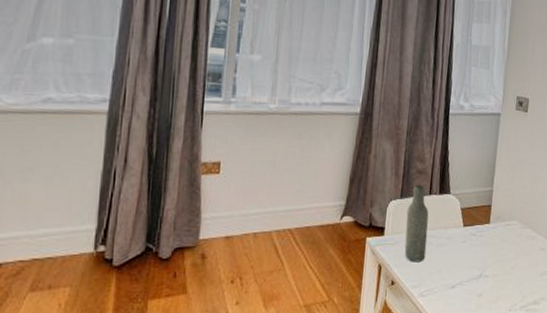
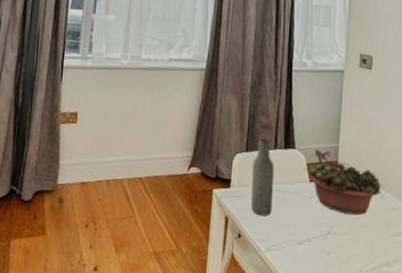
succulent planter: none [457,192,533,257] -> present [303,148,383,216]

